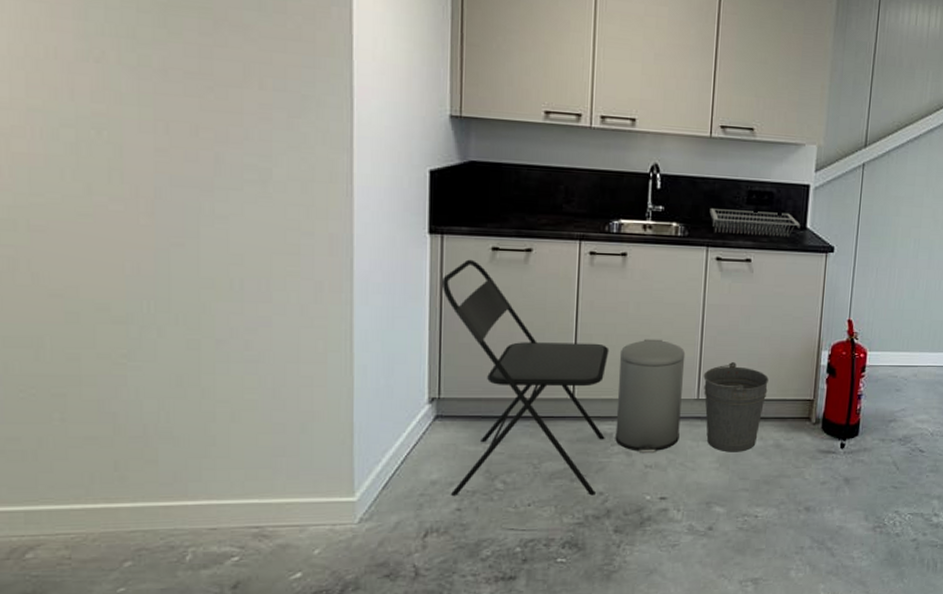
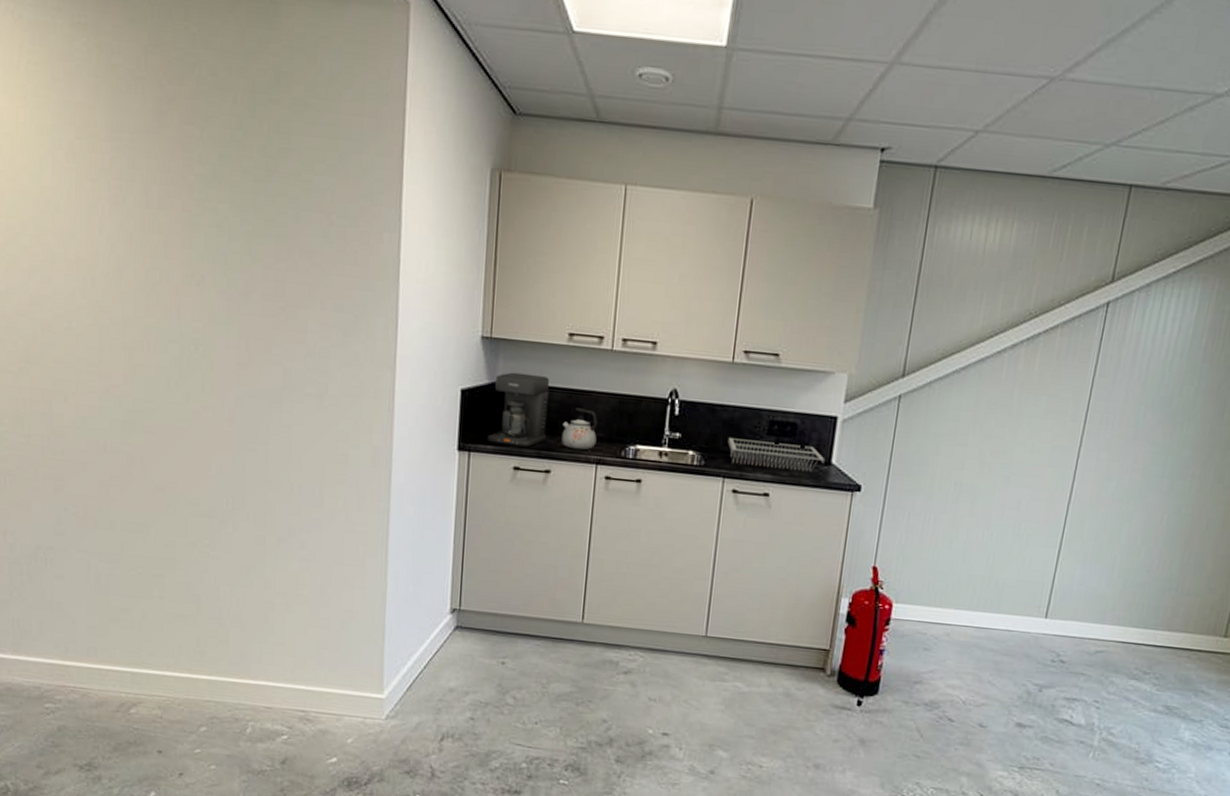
folding chair: present [441,259,610,496] -> none [466,477,620,722]
coffee maker: none [462,151,527,228] -> present [487,372,549,448]
kettle: none [542,185,580,228] -> present [561,408,598,451]
pedal bin: present [615,339,686,453] -> none [621,569,696,686]
bucket: present [703,362,769,452] -> none [712,601,782,697]

